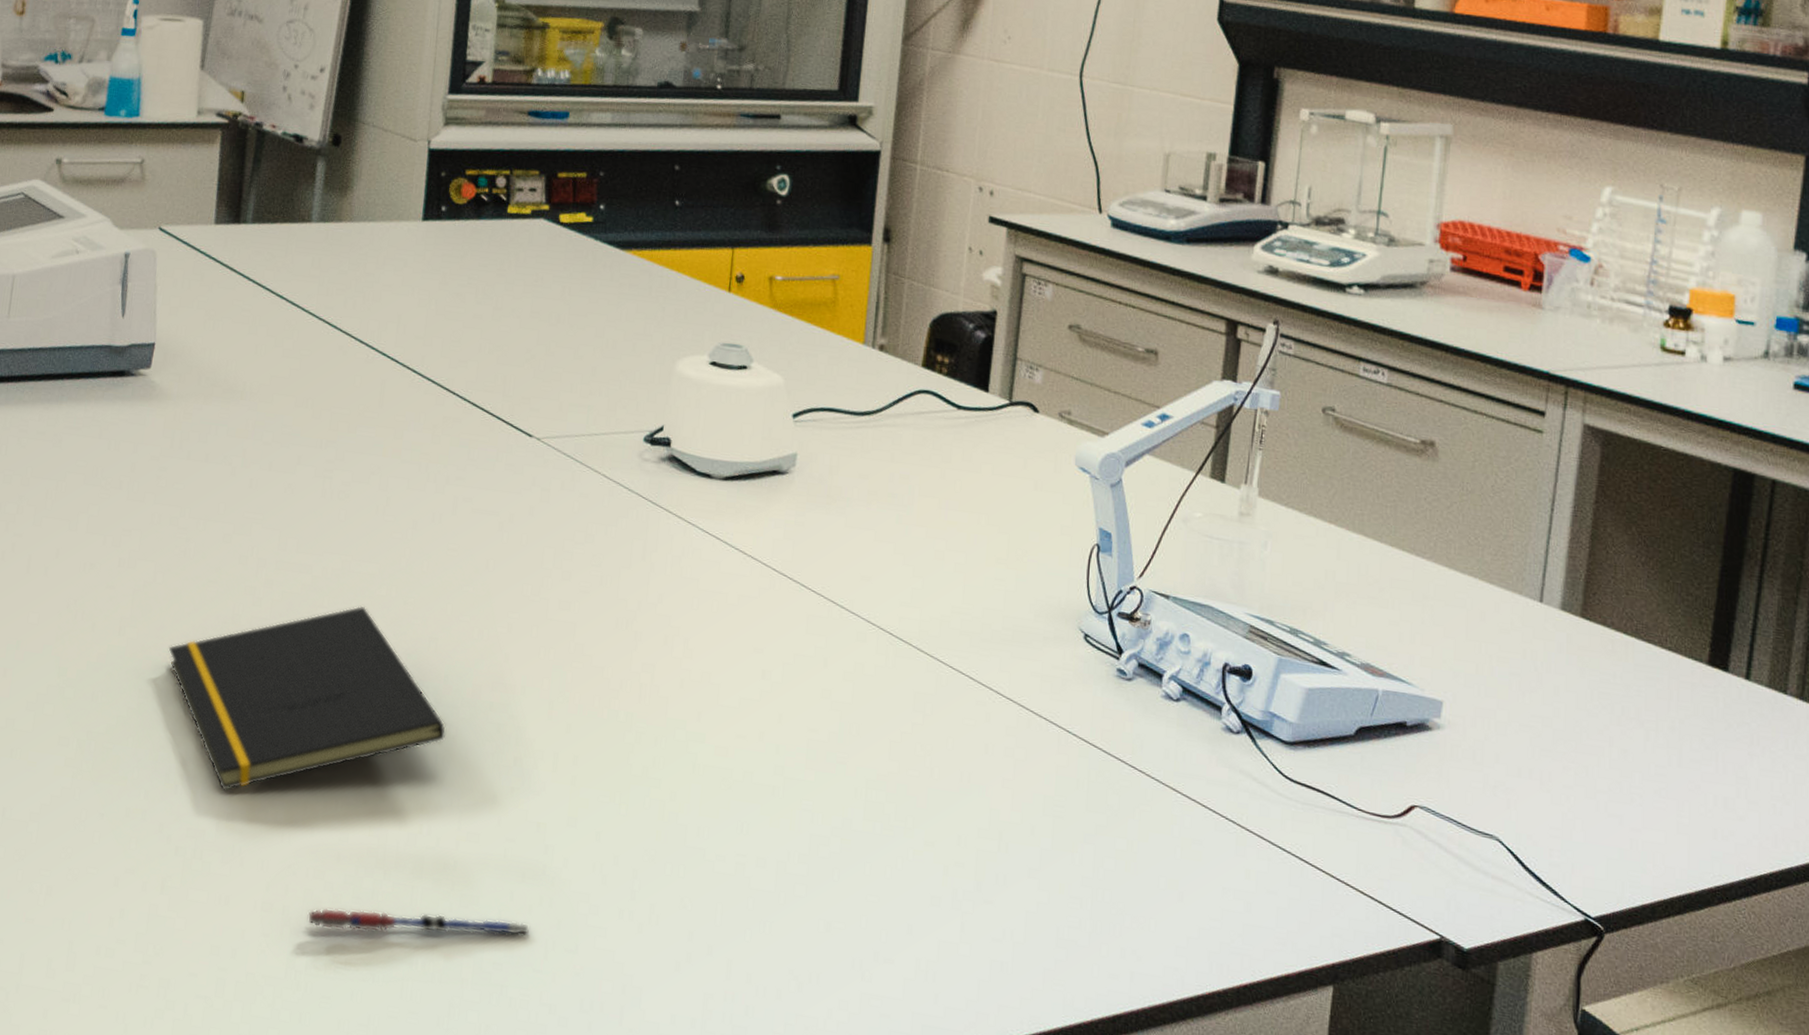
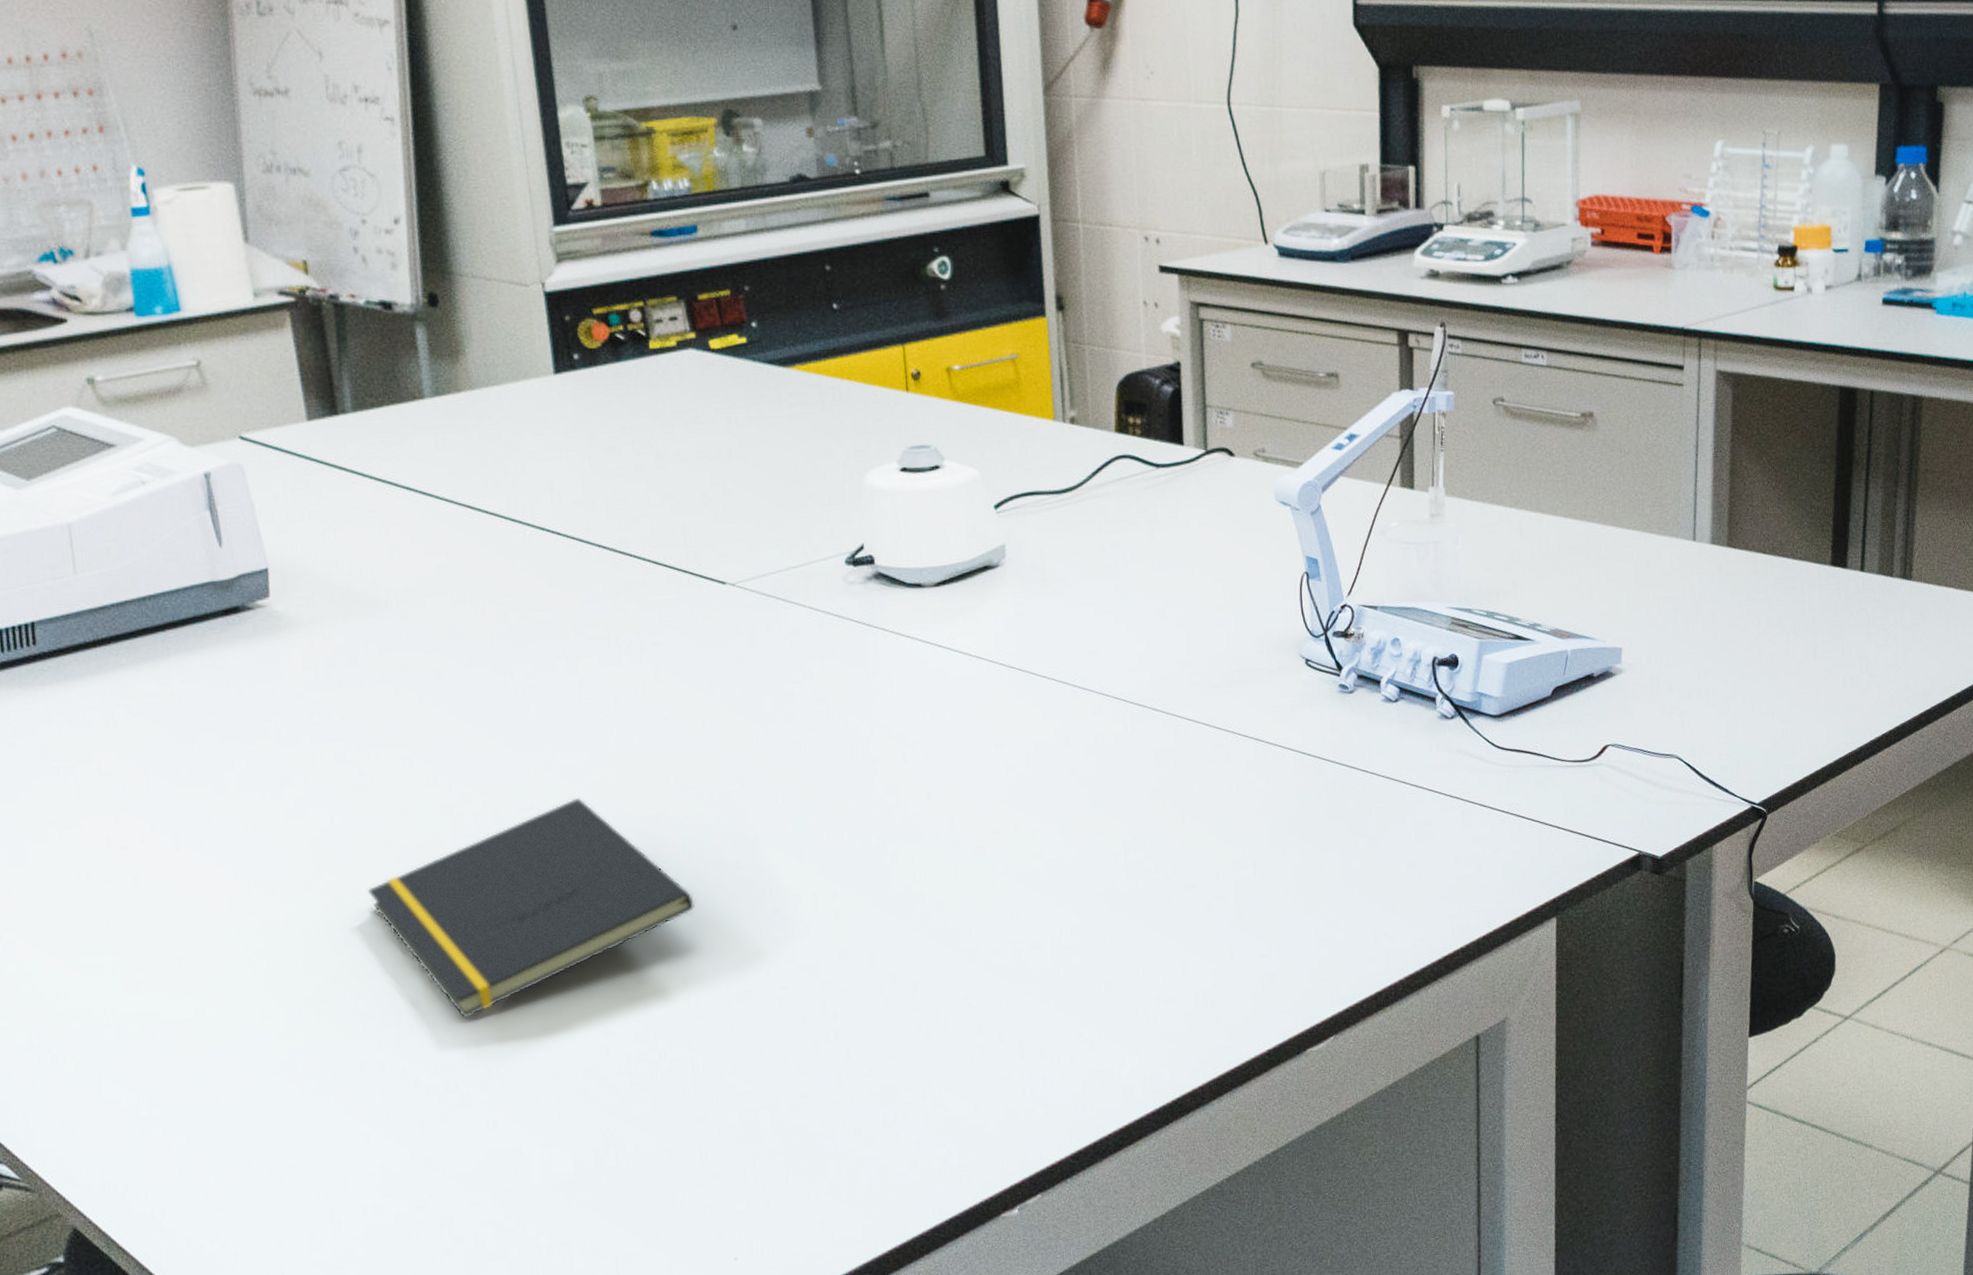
pen: present [307,907,530,937] -> none [586,1062,821,1124]

